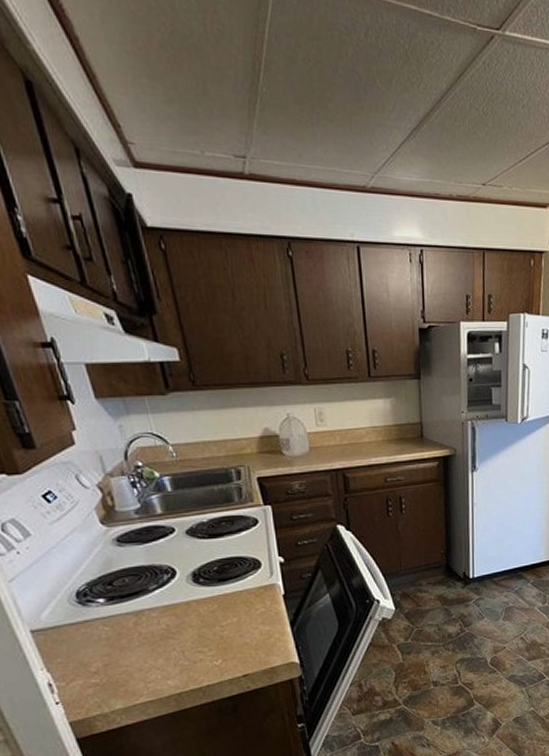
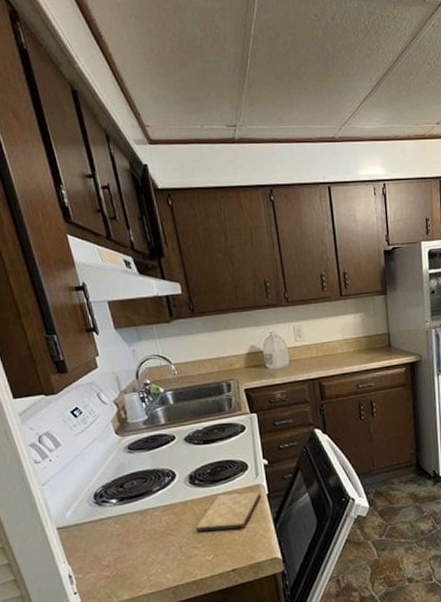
cutting board: none [201,592,276,635] -> present [195,492,261,531]

